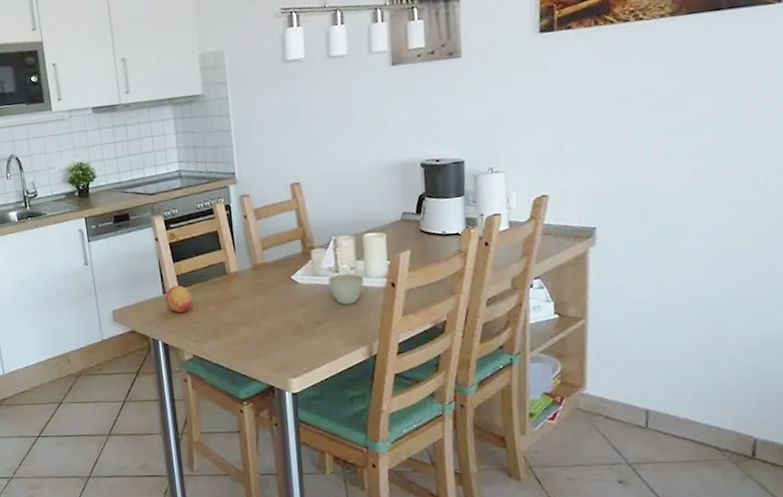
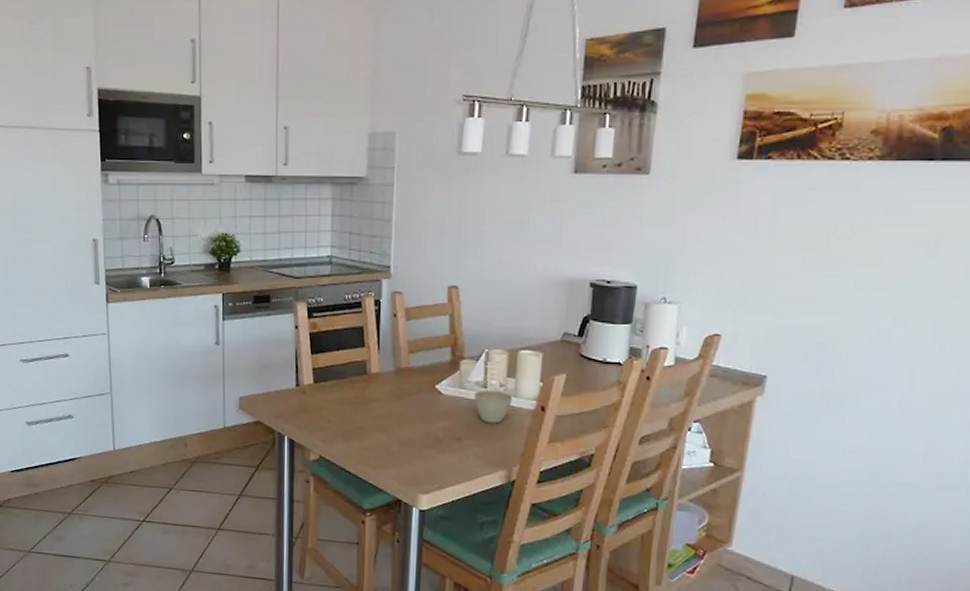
fruit: present [165,285,193,313] -> none [297,379,327,409]

